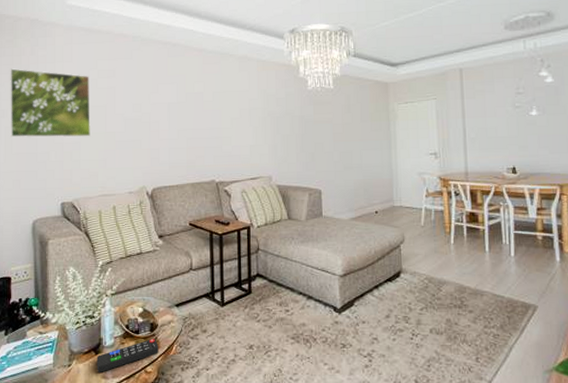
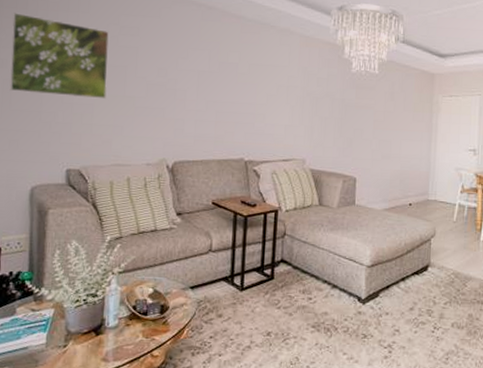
remote control: present [96,339,159,372] -> none [96,321,168,355]

